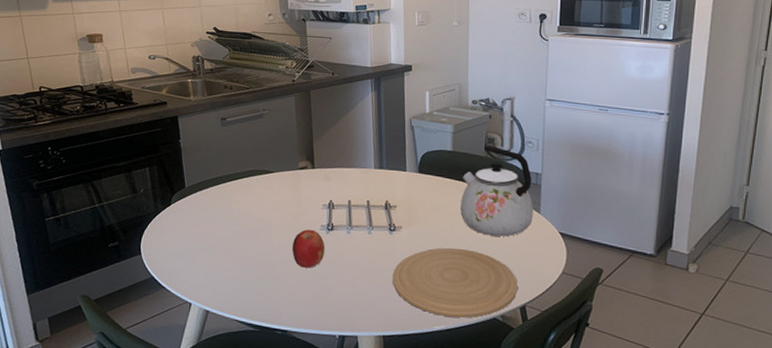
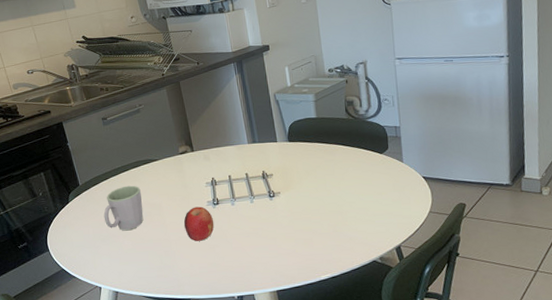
mug: none [206,195,251,245] -> present [103,185,143,231]
plate: present [392,248,518,318] -> none [277,203,392,266]
kettle: present [460,145,533,237] -> none [328,108,397,189]

